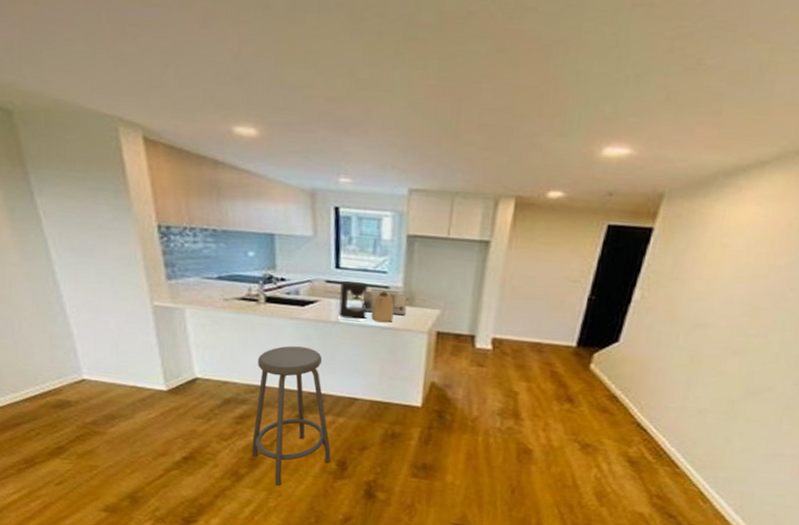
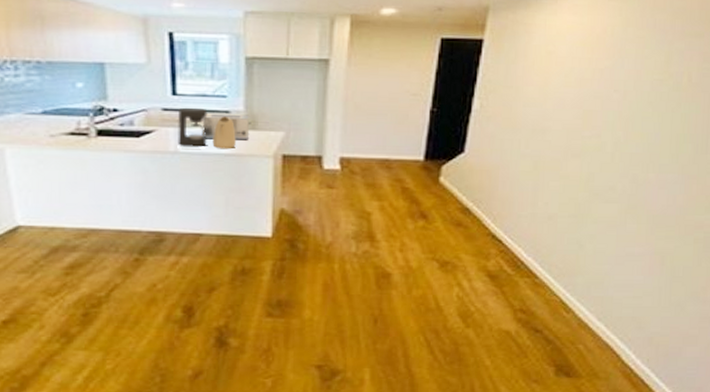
bar stool: present [251,346,331,486] -> none [84,181,176,344]

